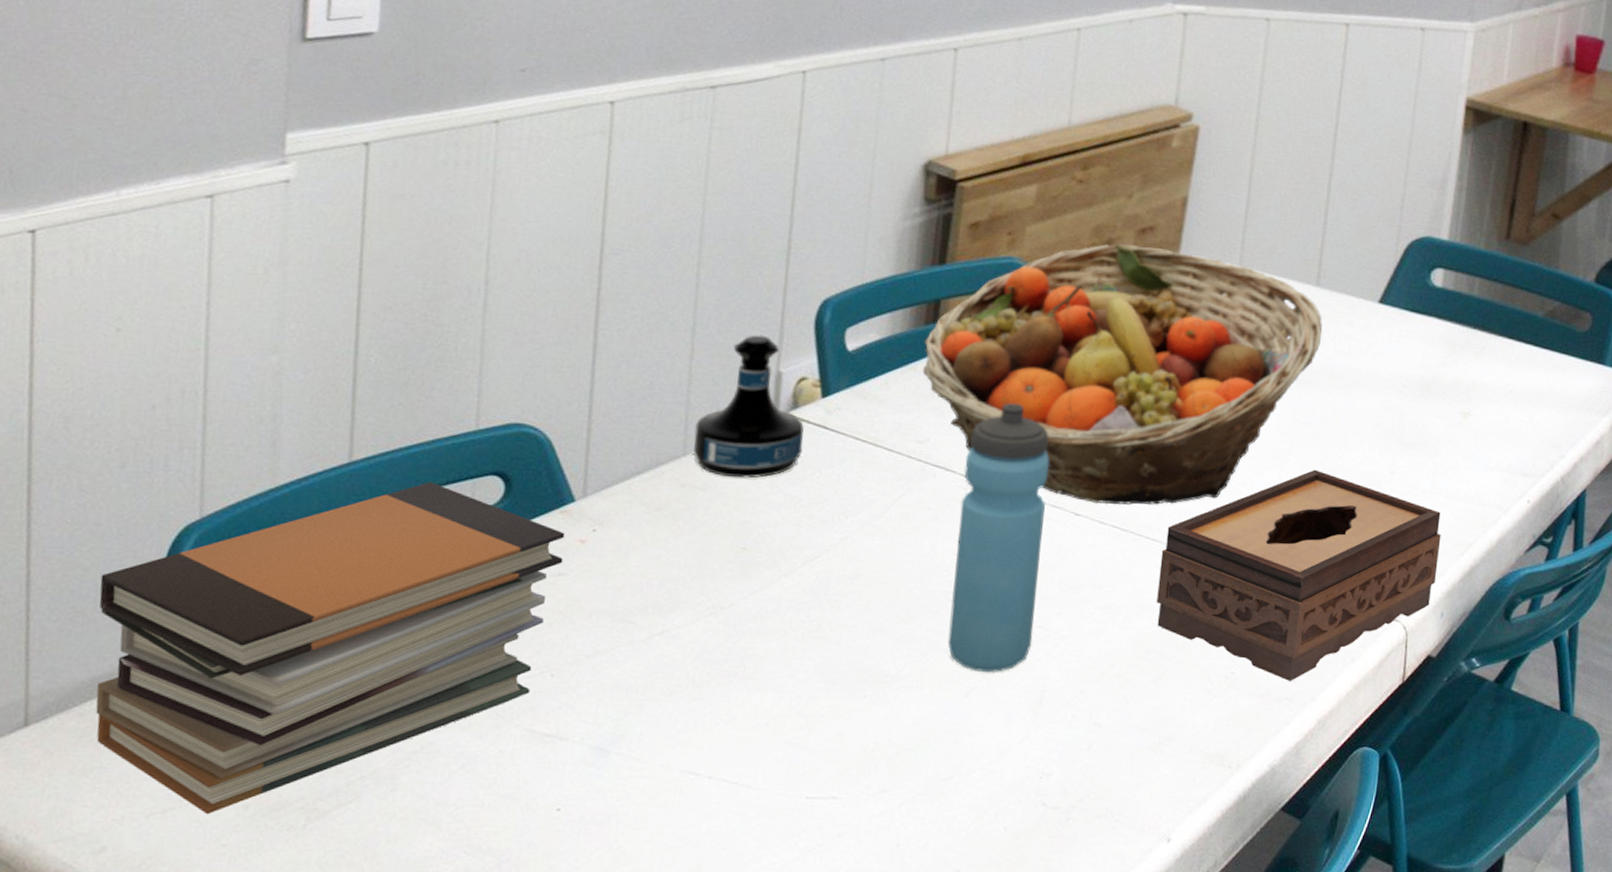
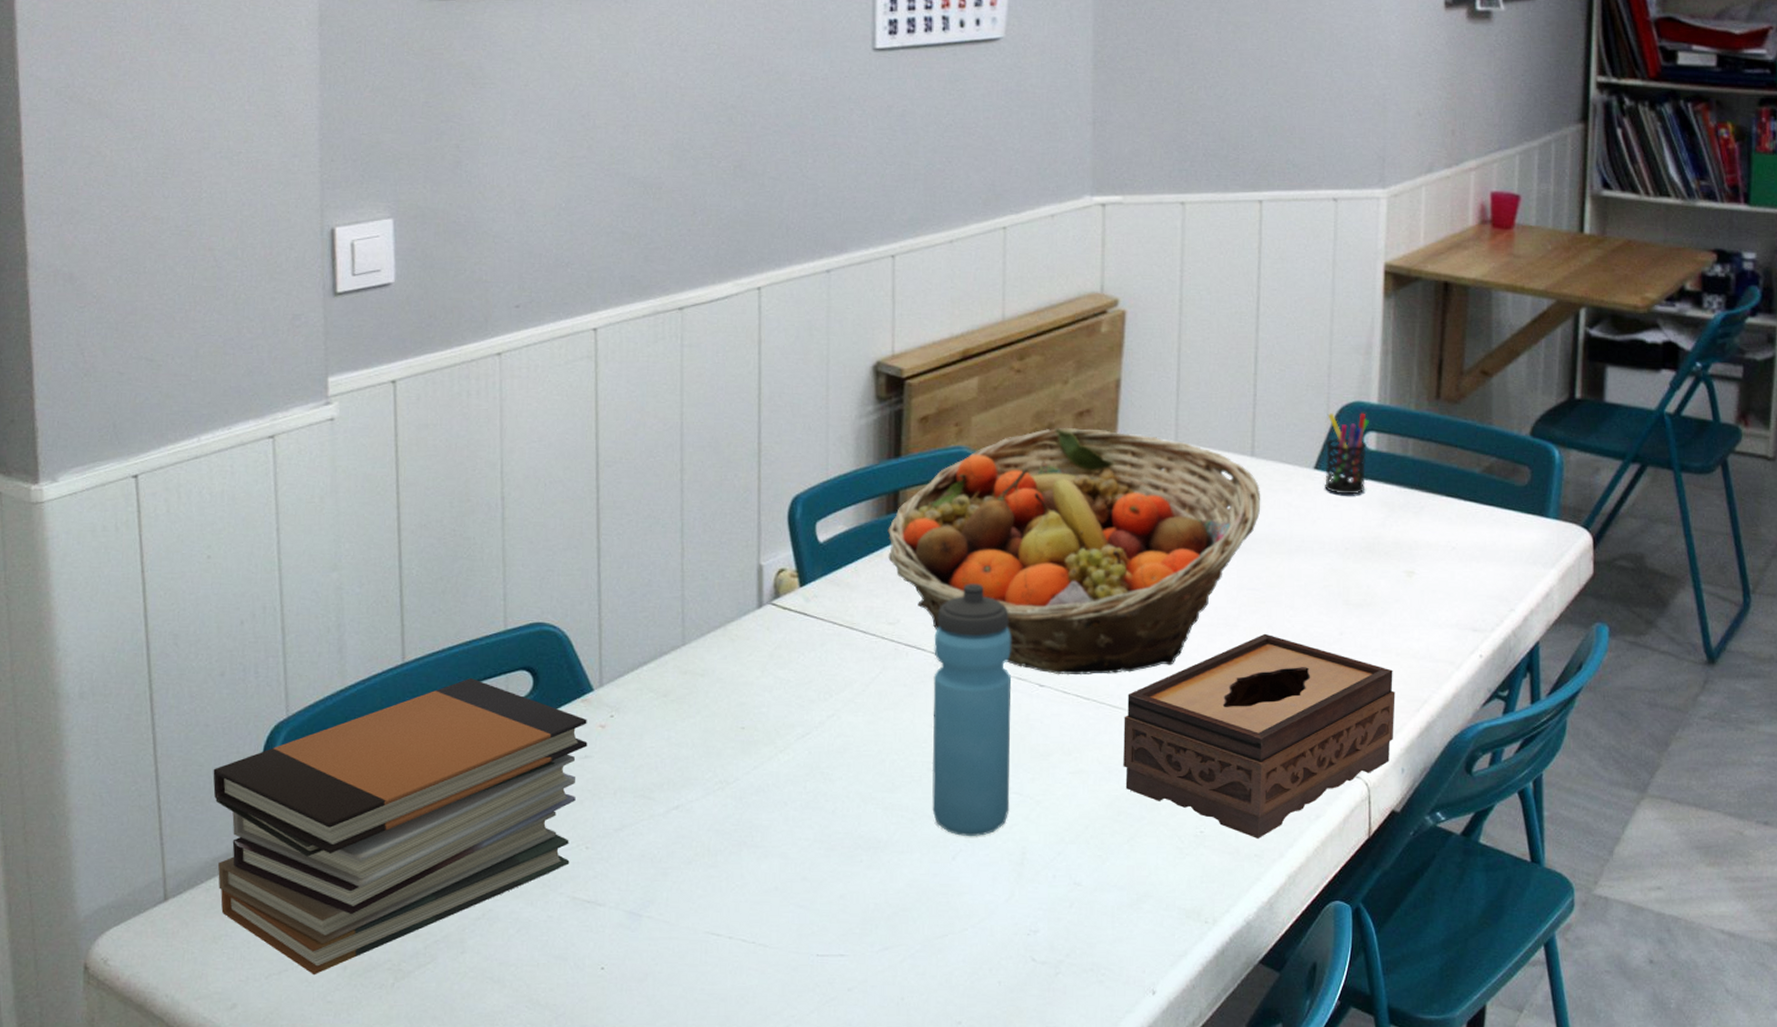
tequila bottle: present [693,335,804,479] -> none [690,532,787,664]
pen holder: none [1388,247,1439,331] -> present [1325,412,1370,495]

